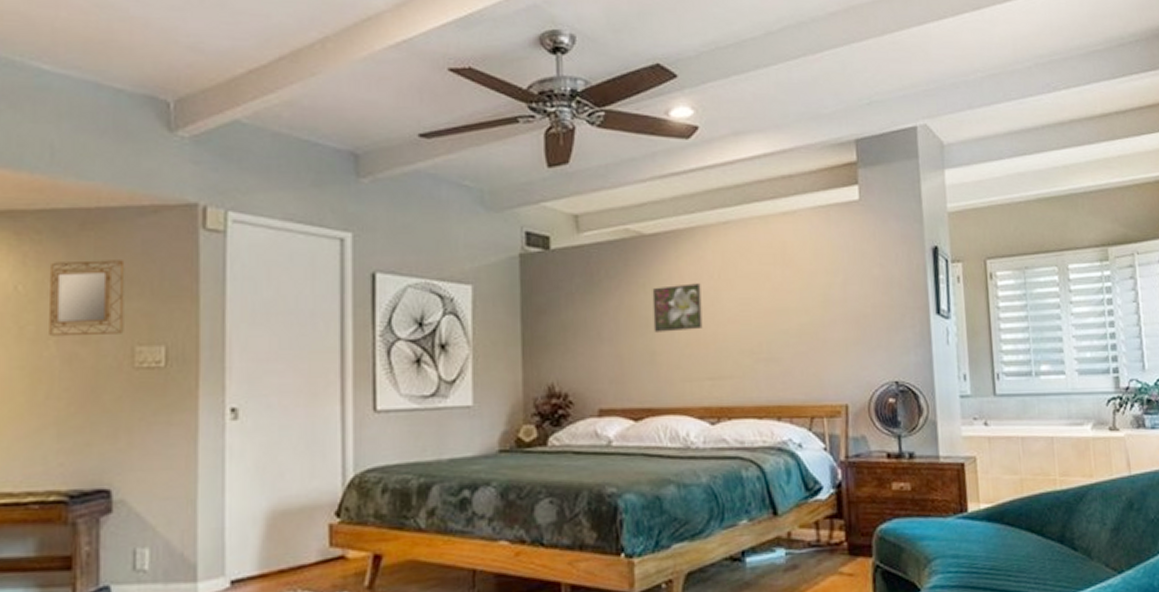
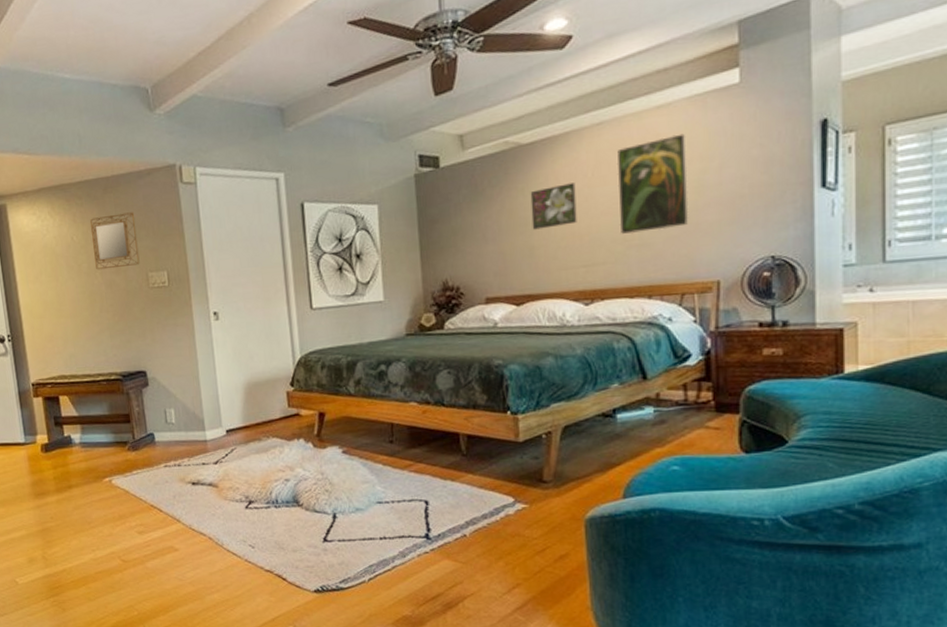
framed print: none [743,244,816,345] -> present [616,133,689,234]

